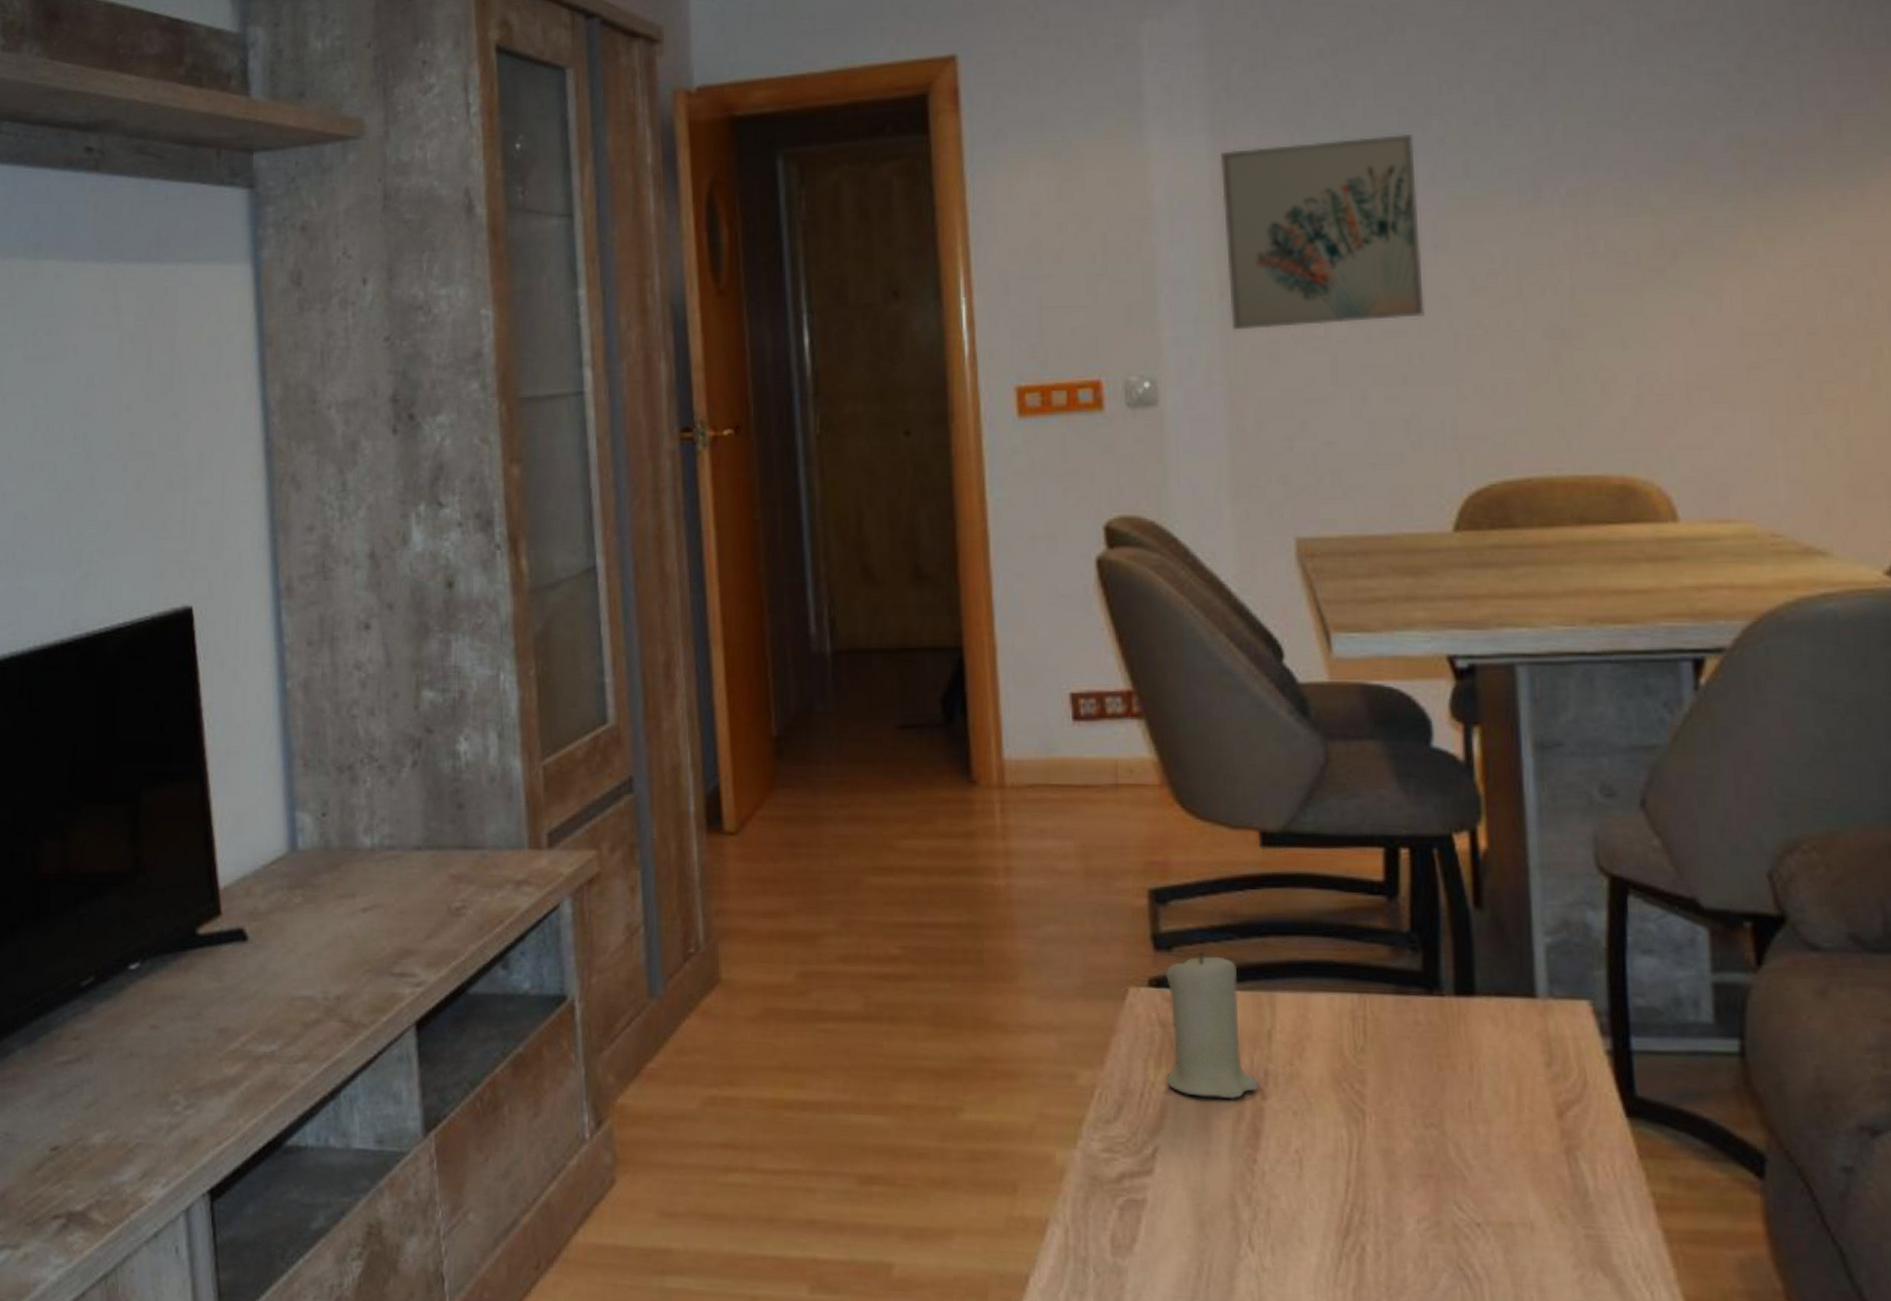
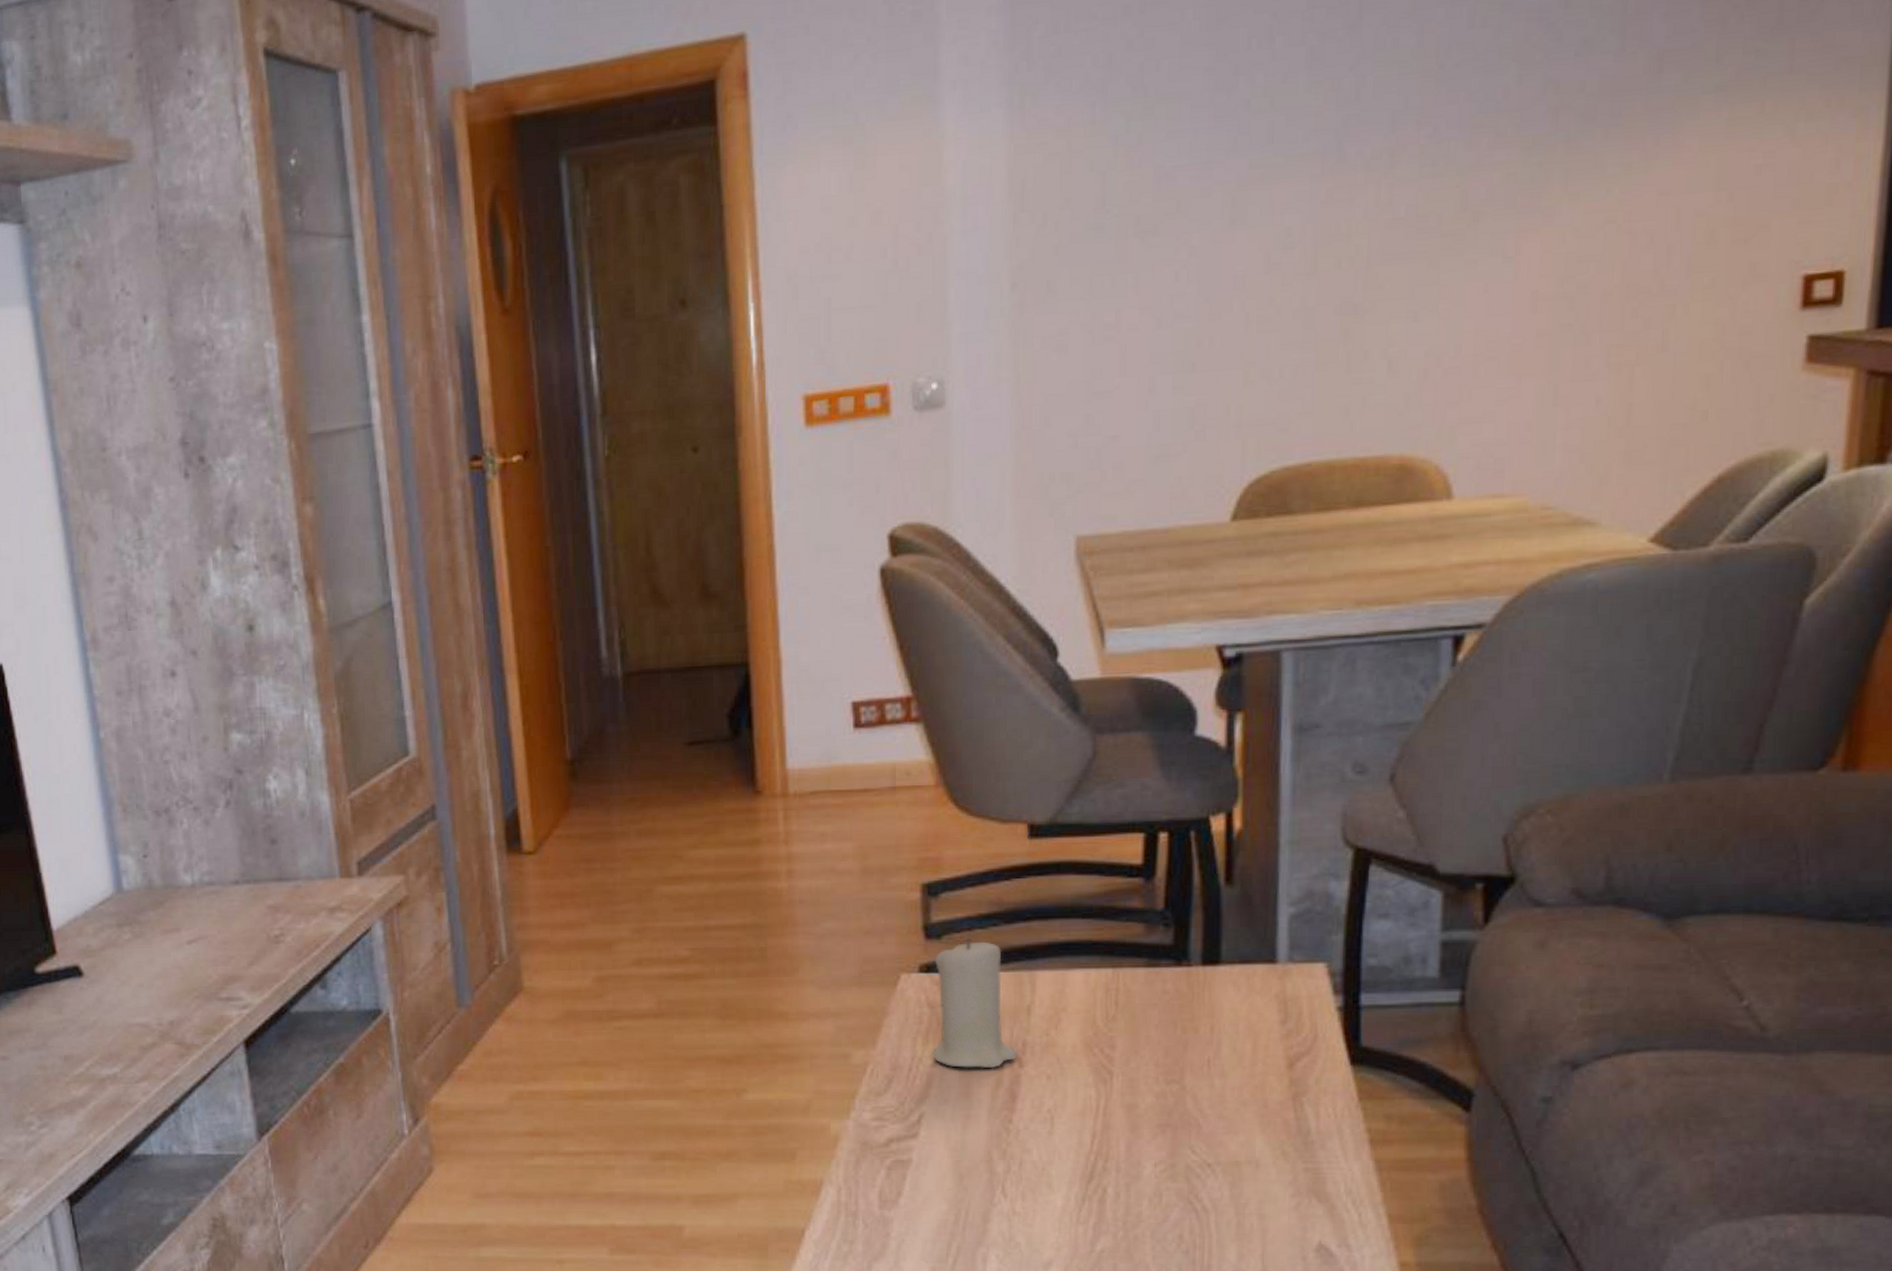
wall art: present [1220,133,1425,331] -> none [1017,97,1219,324]

